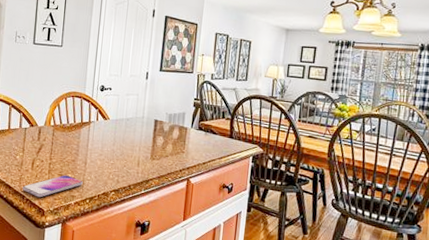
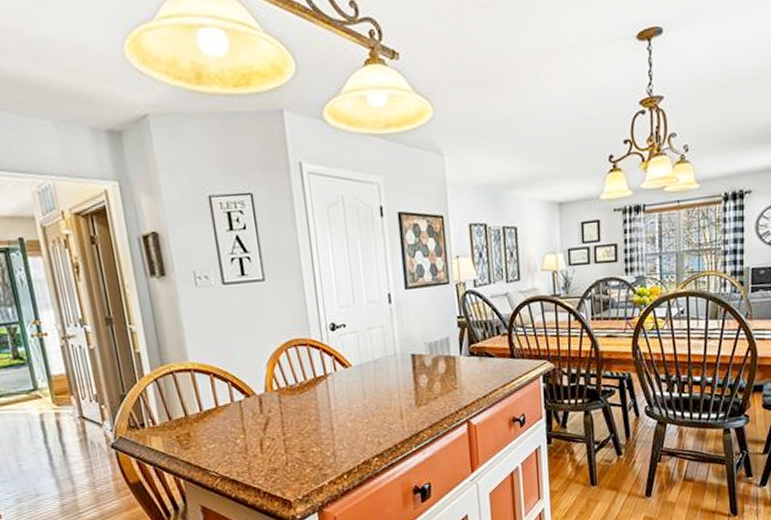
smartphone: present [22,175,83,198] -> none [254,450,334,487]

